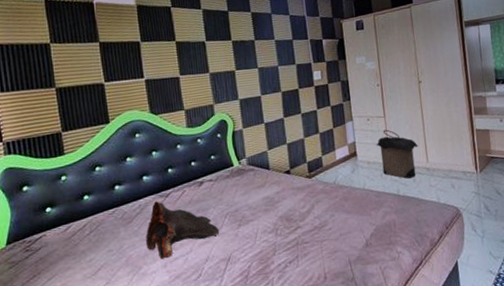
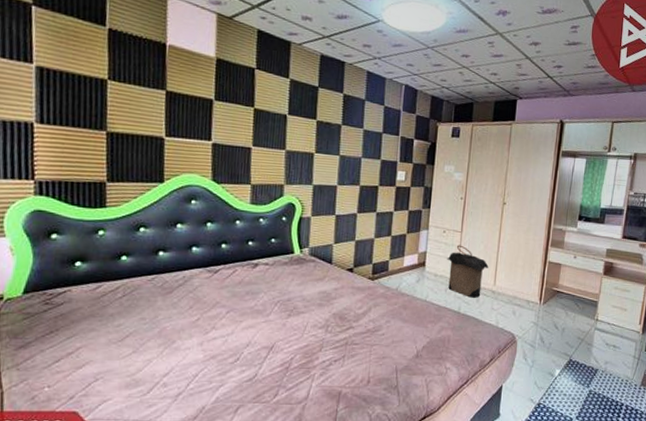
teddy bear: present [146,201,220,260] -> none [184,275,267,337]

